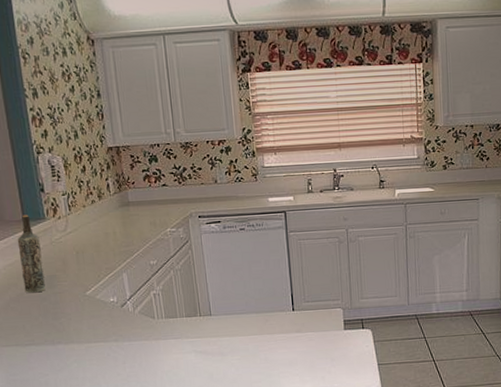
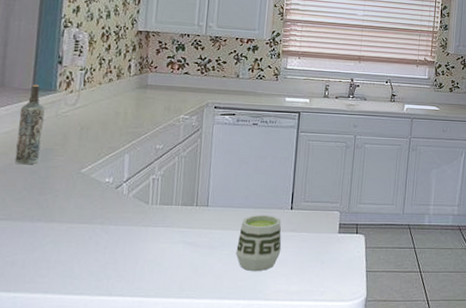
cup: none [246,318,290,374] -> present [236,215,282,272]

